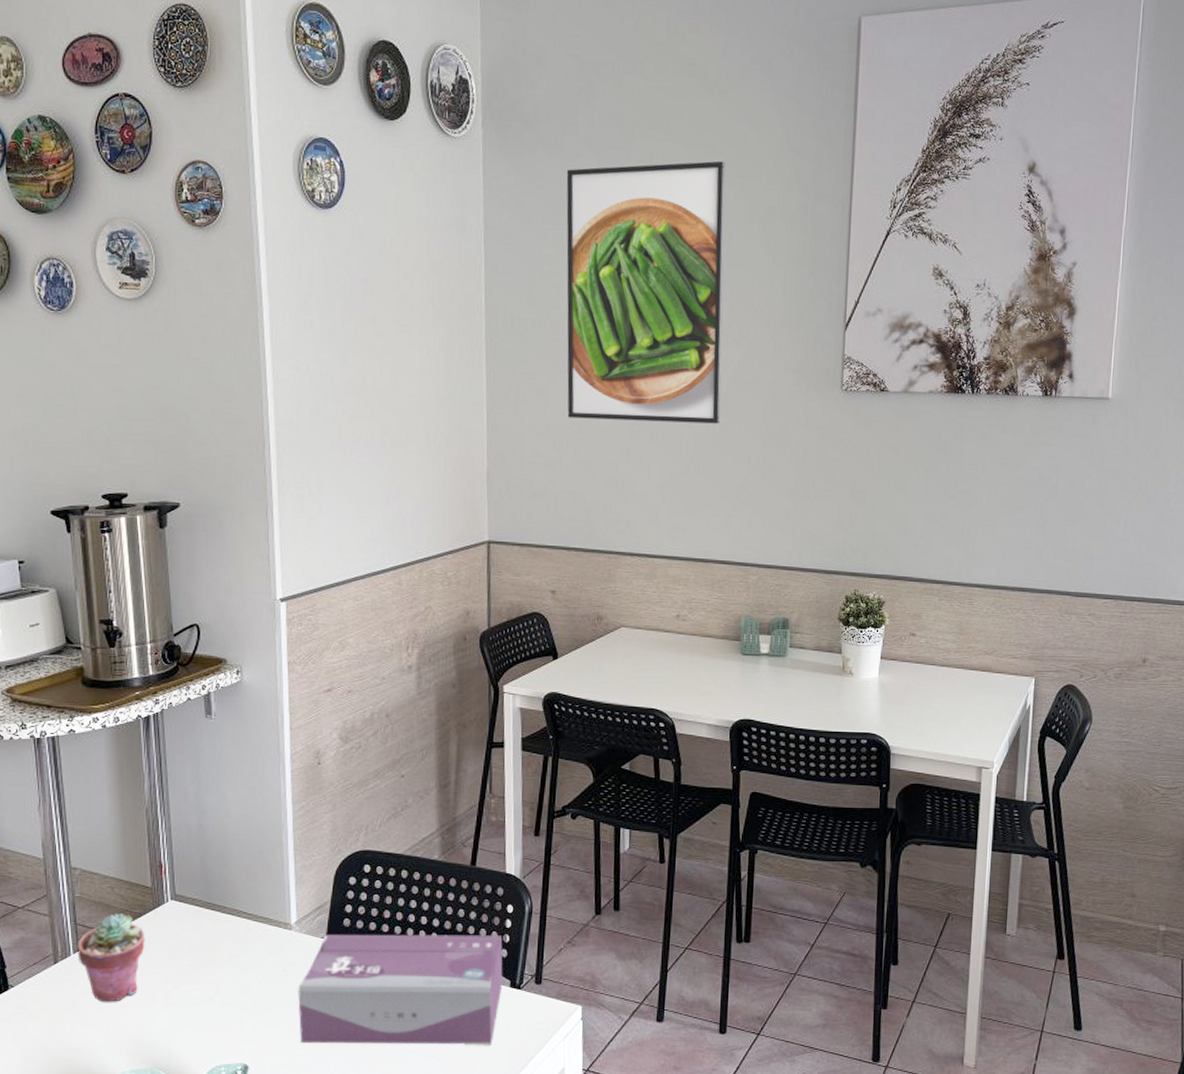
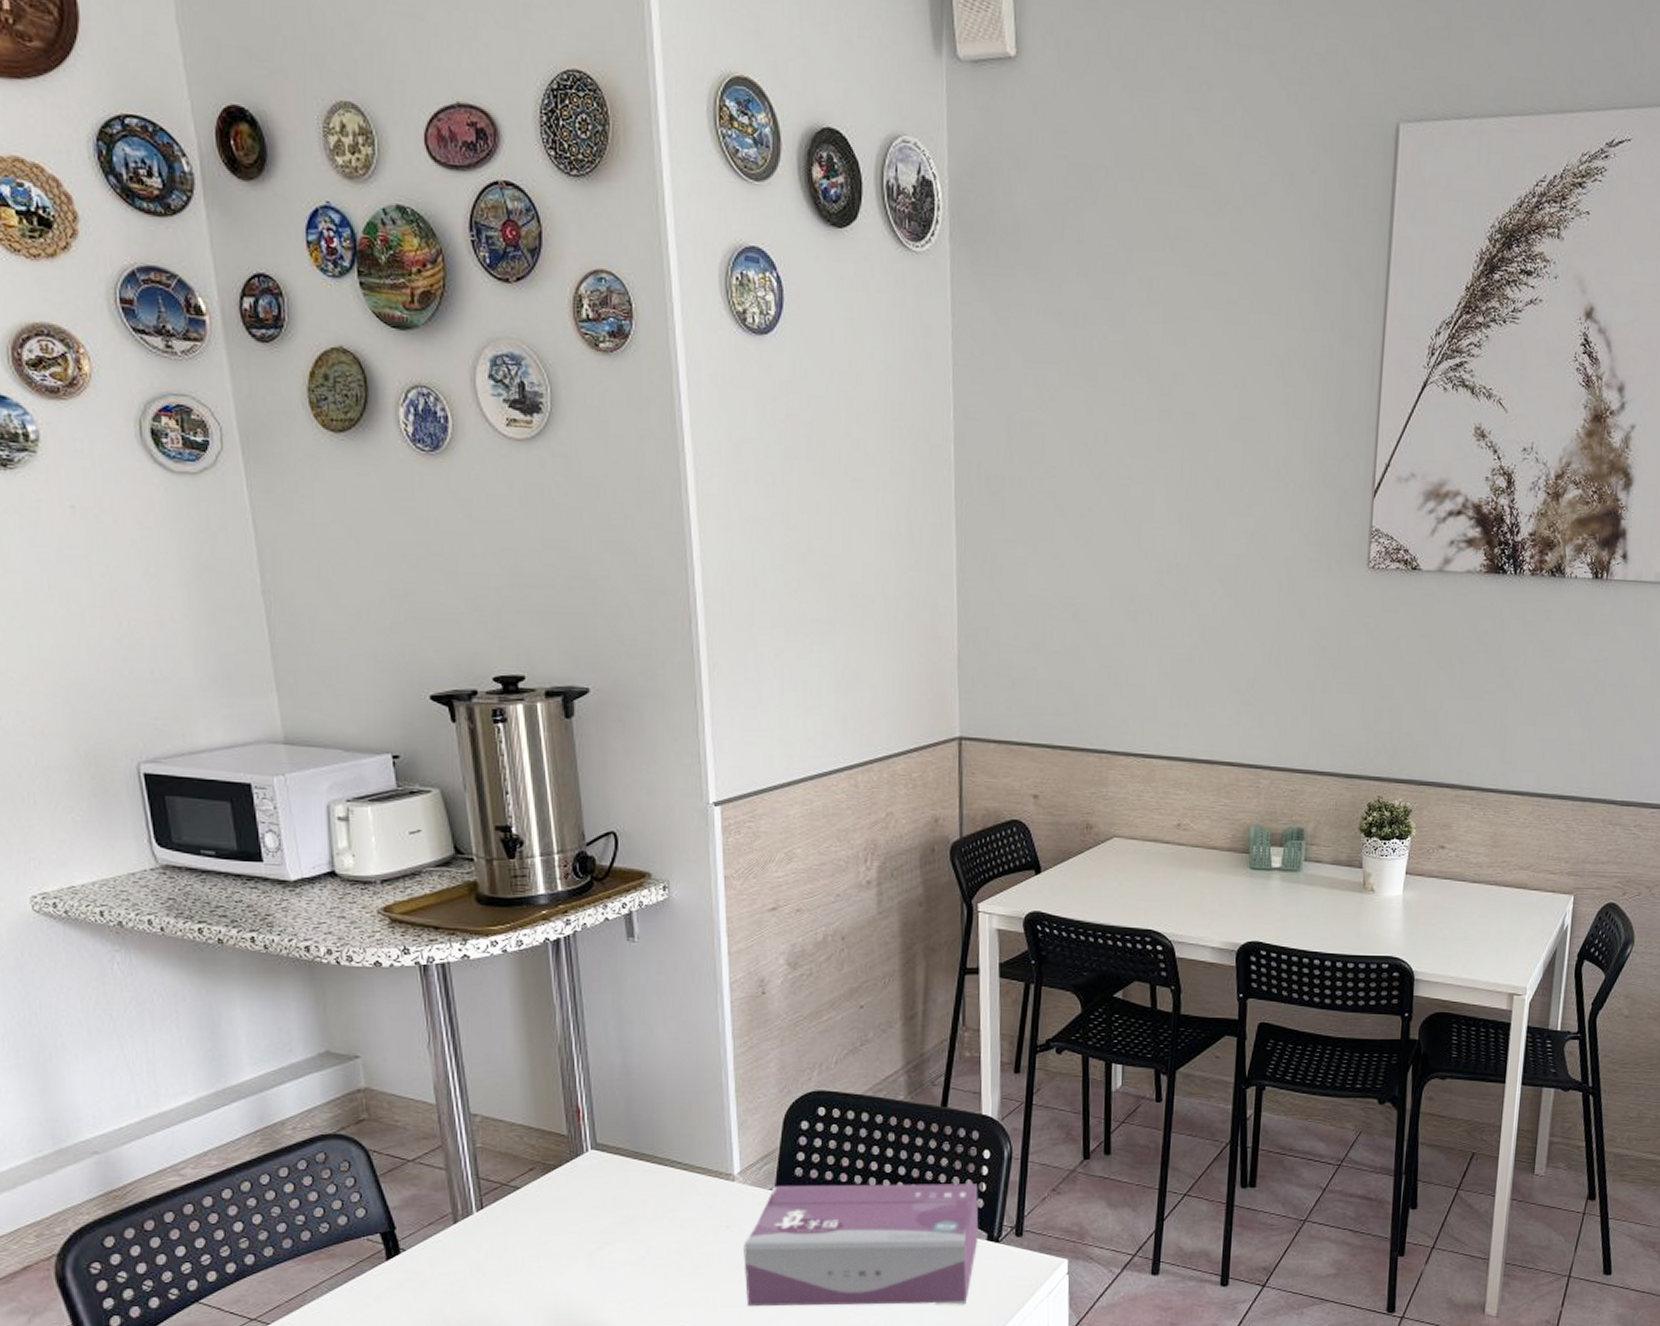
potted succulent: present [77,913,145,1002] -> none [481,1165,562,1266]
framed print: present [566,161,726,424] -> none [1051,292,1239,604]

